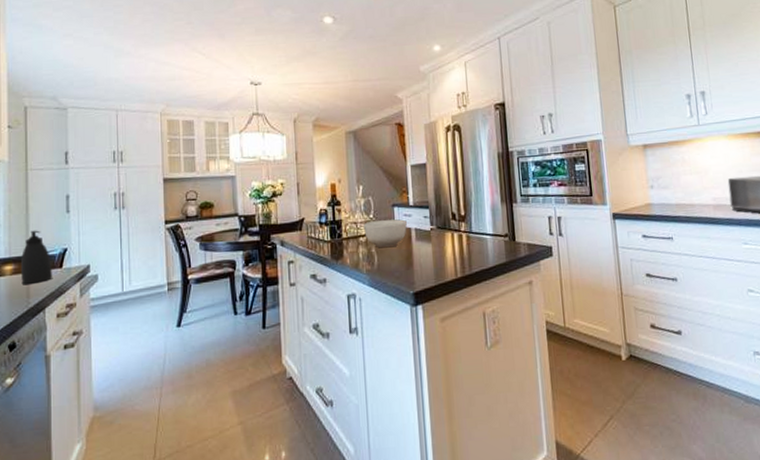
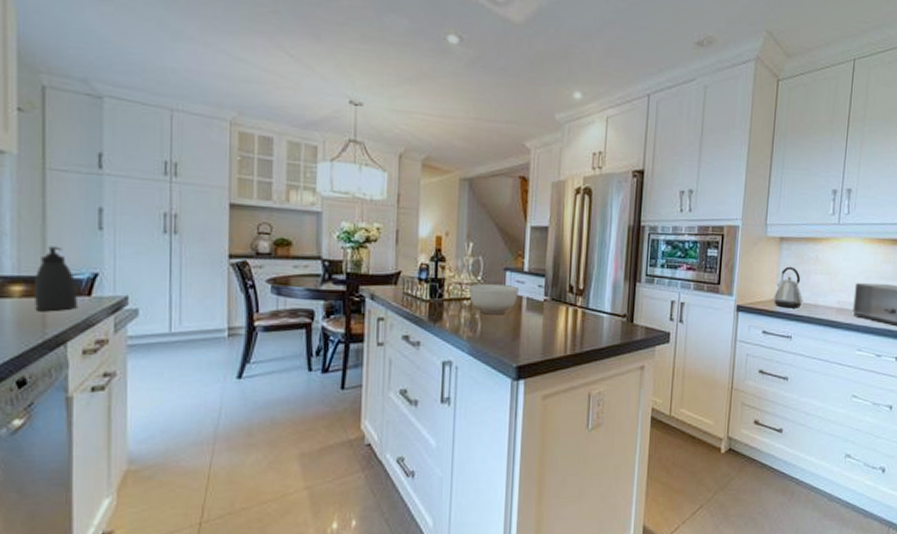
kettle: none [647,171,678,211] -> present [773,266,803,308]

